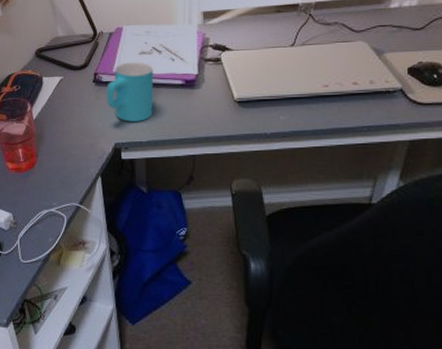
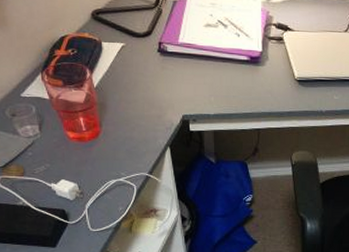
cup: present [106,62,153,122] -> none [172,34,219,95]

